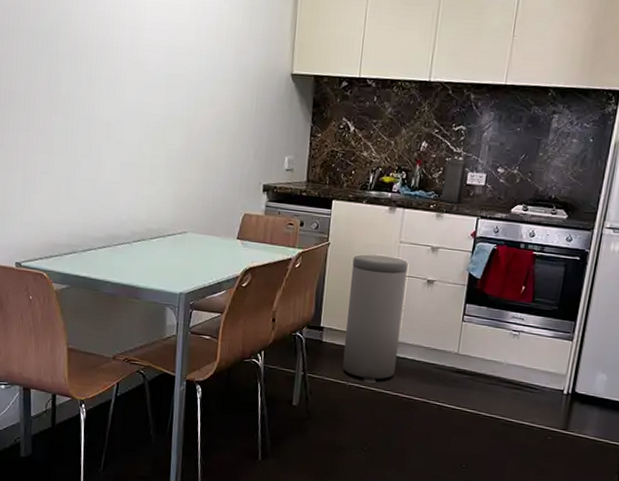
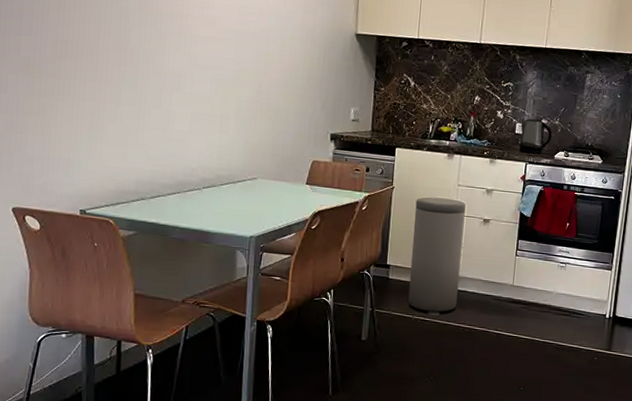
canister: present [440,159,468,203] -> none [493,111,516,150]
kettle: none [469,166,510,208] -> present [518,118,553,154]

